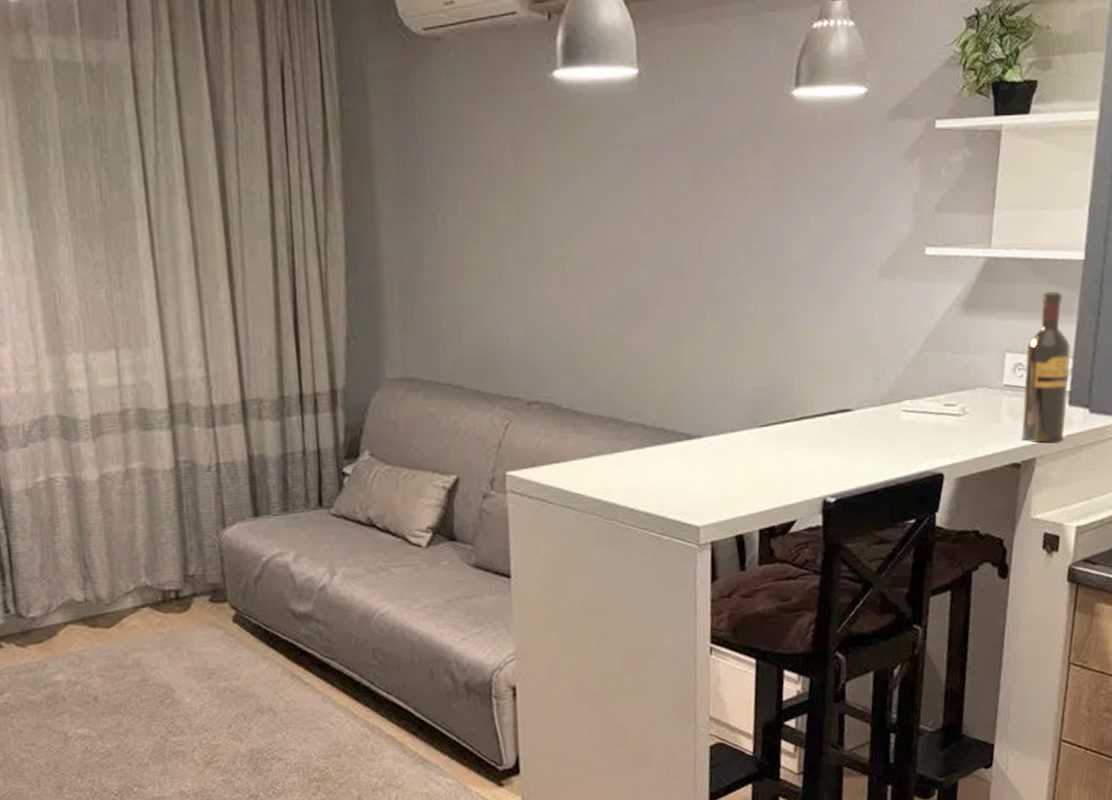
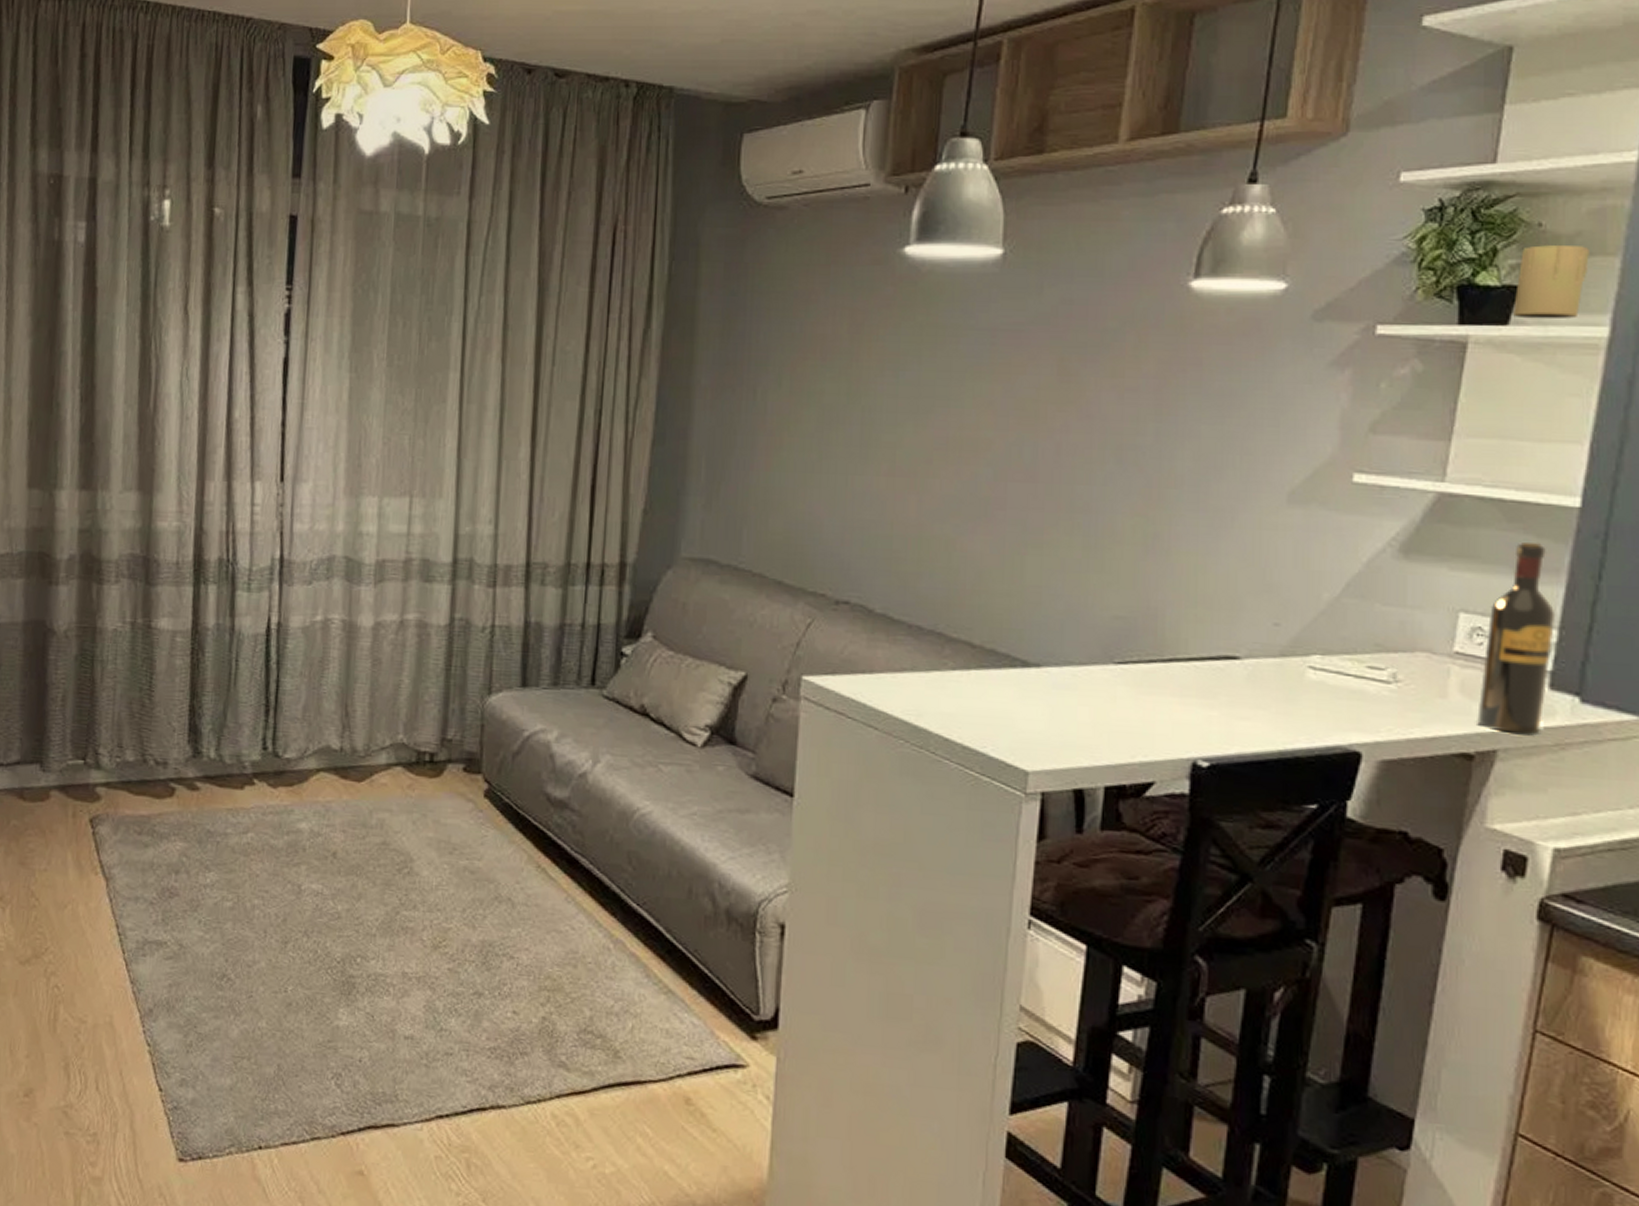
candle: none [1032,43,1083,108] -> present [1513,244,1589,320]

